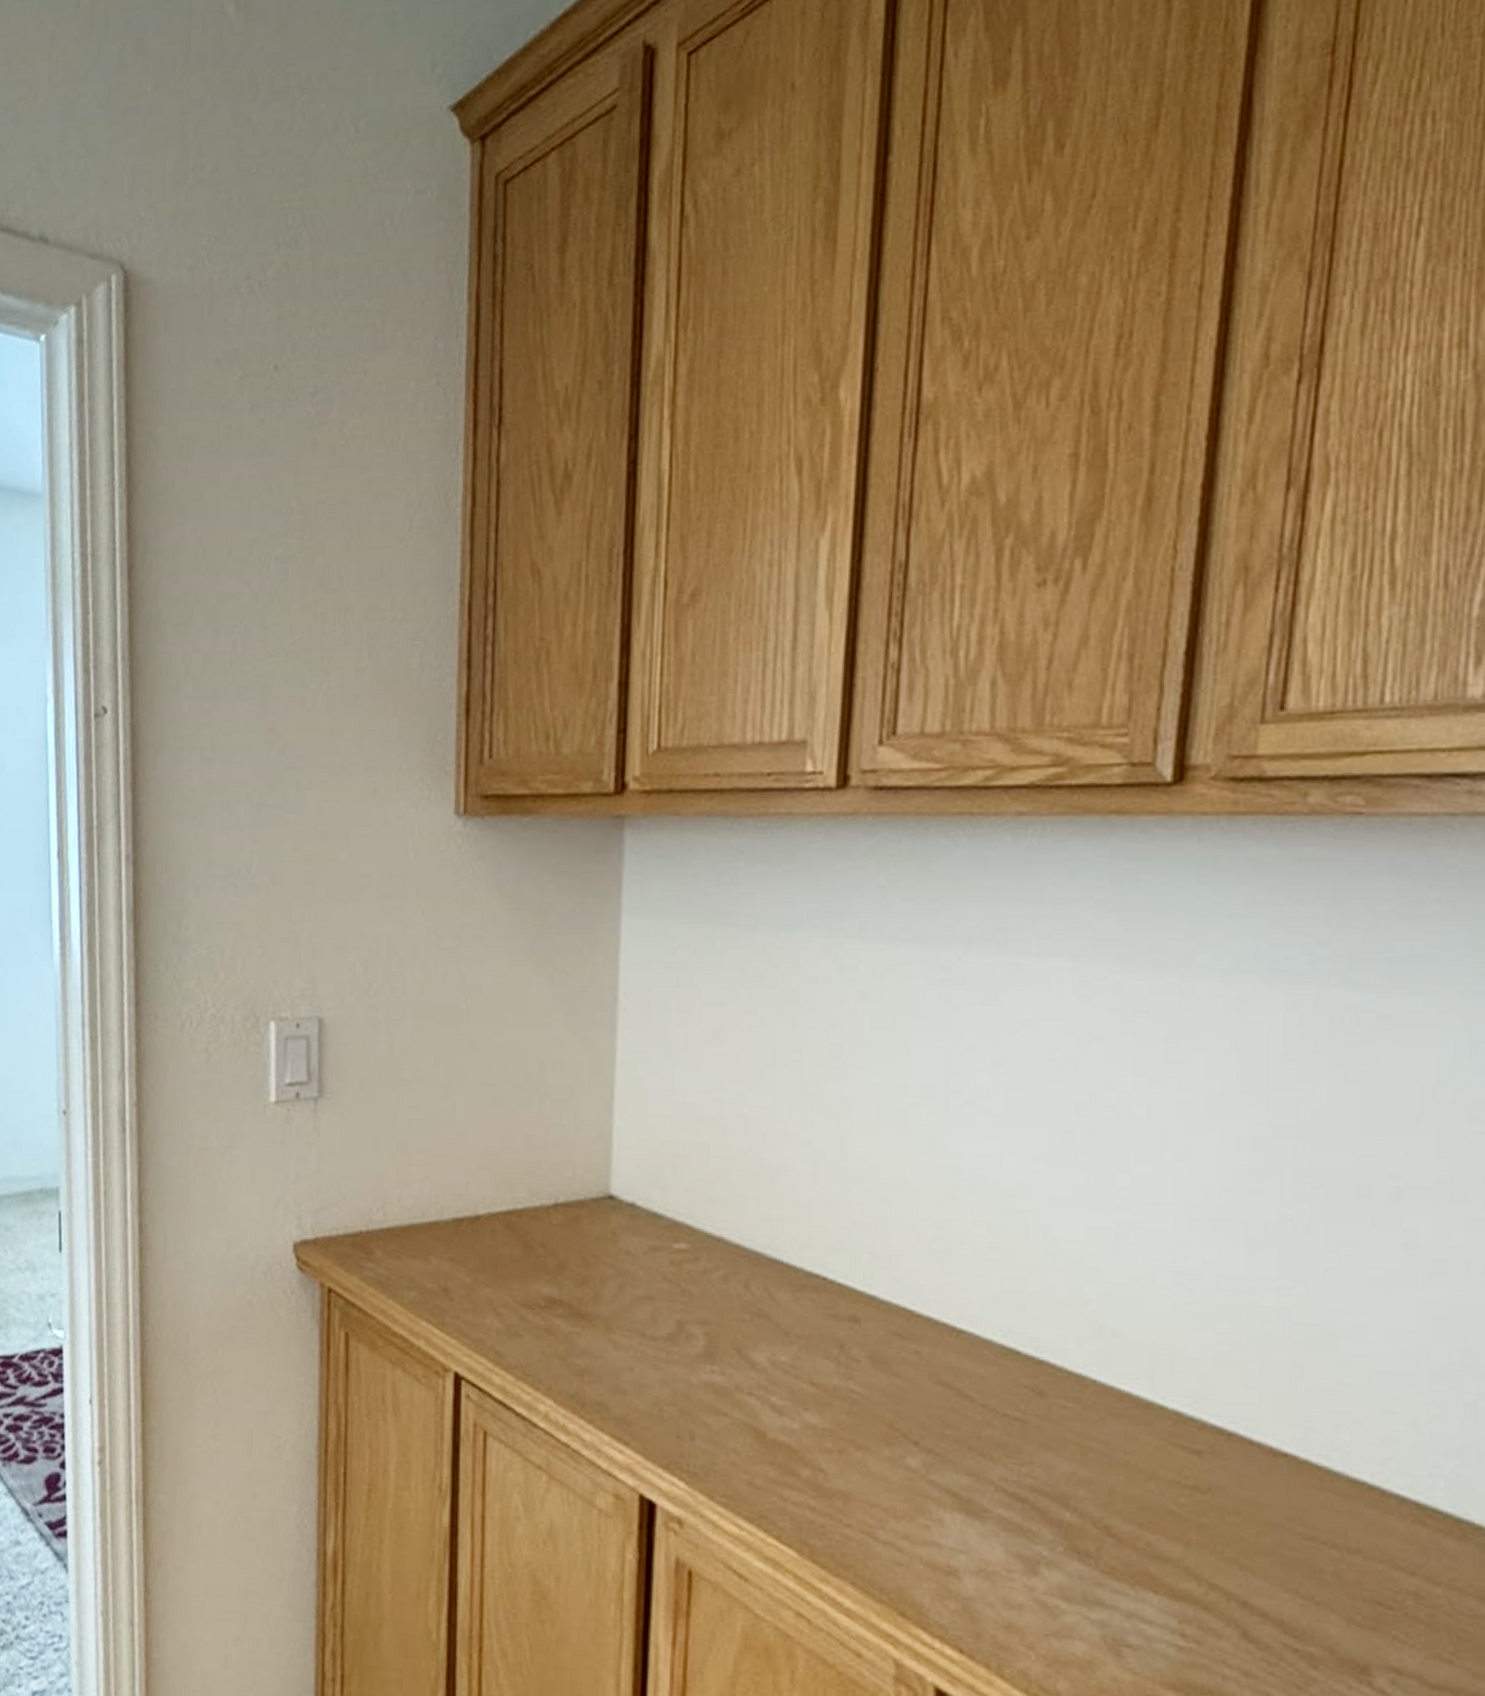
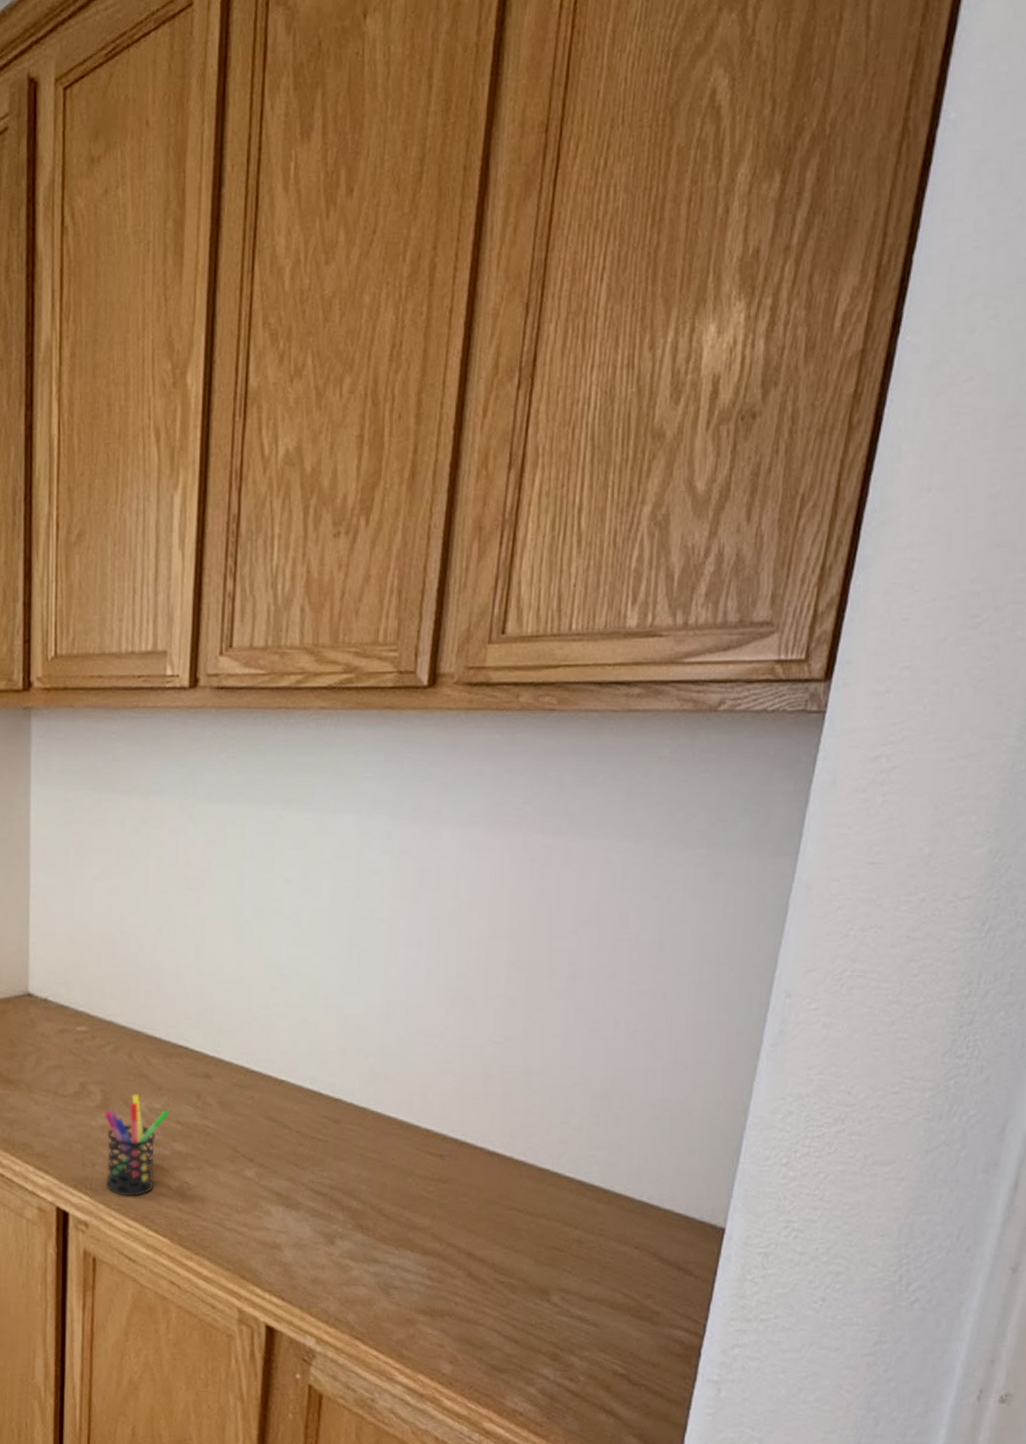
pen holder: none [708,1340,799,1487] -> present [104,1094,169,1197]

